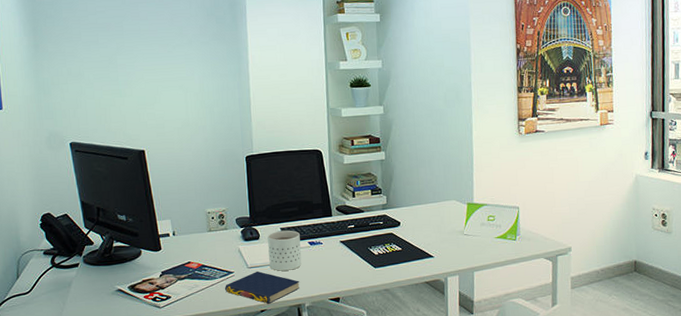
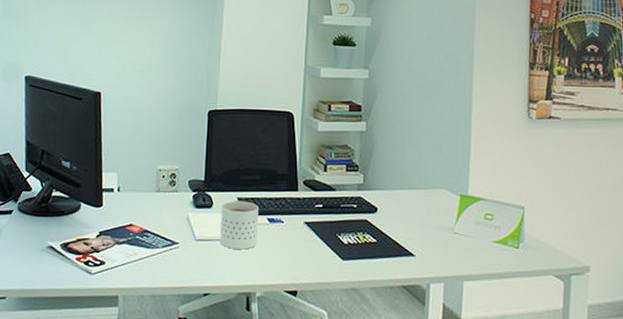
book: present [224,271,300,304] -> none [165,245,253,287]

